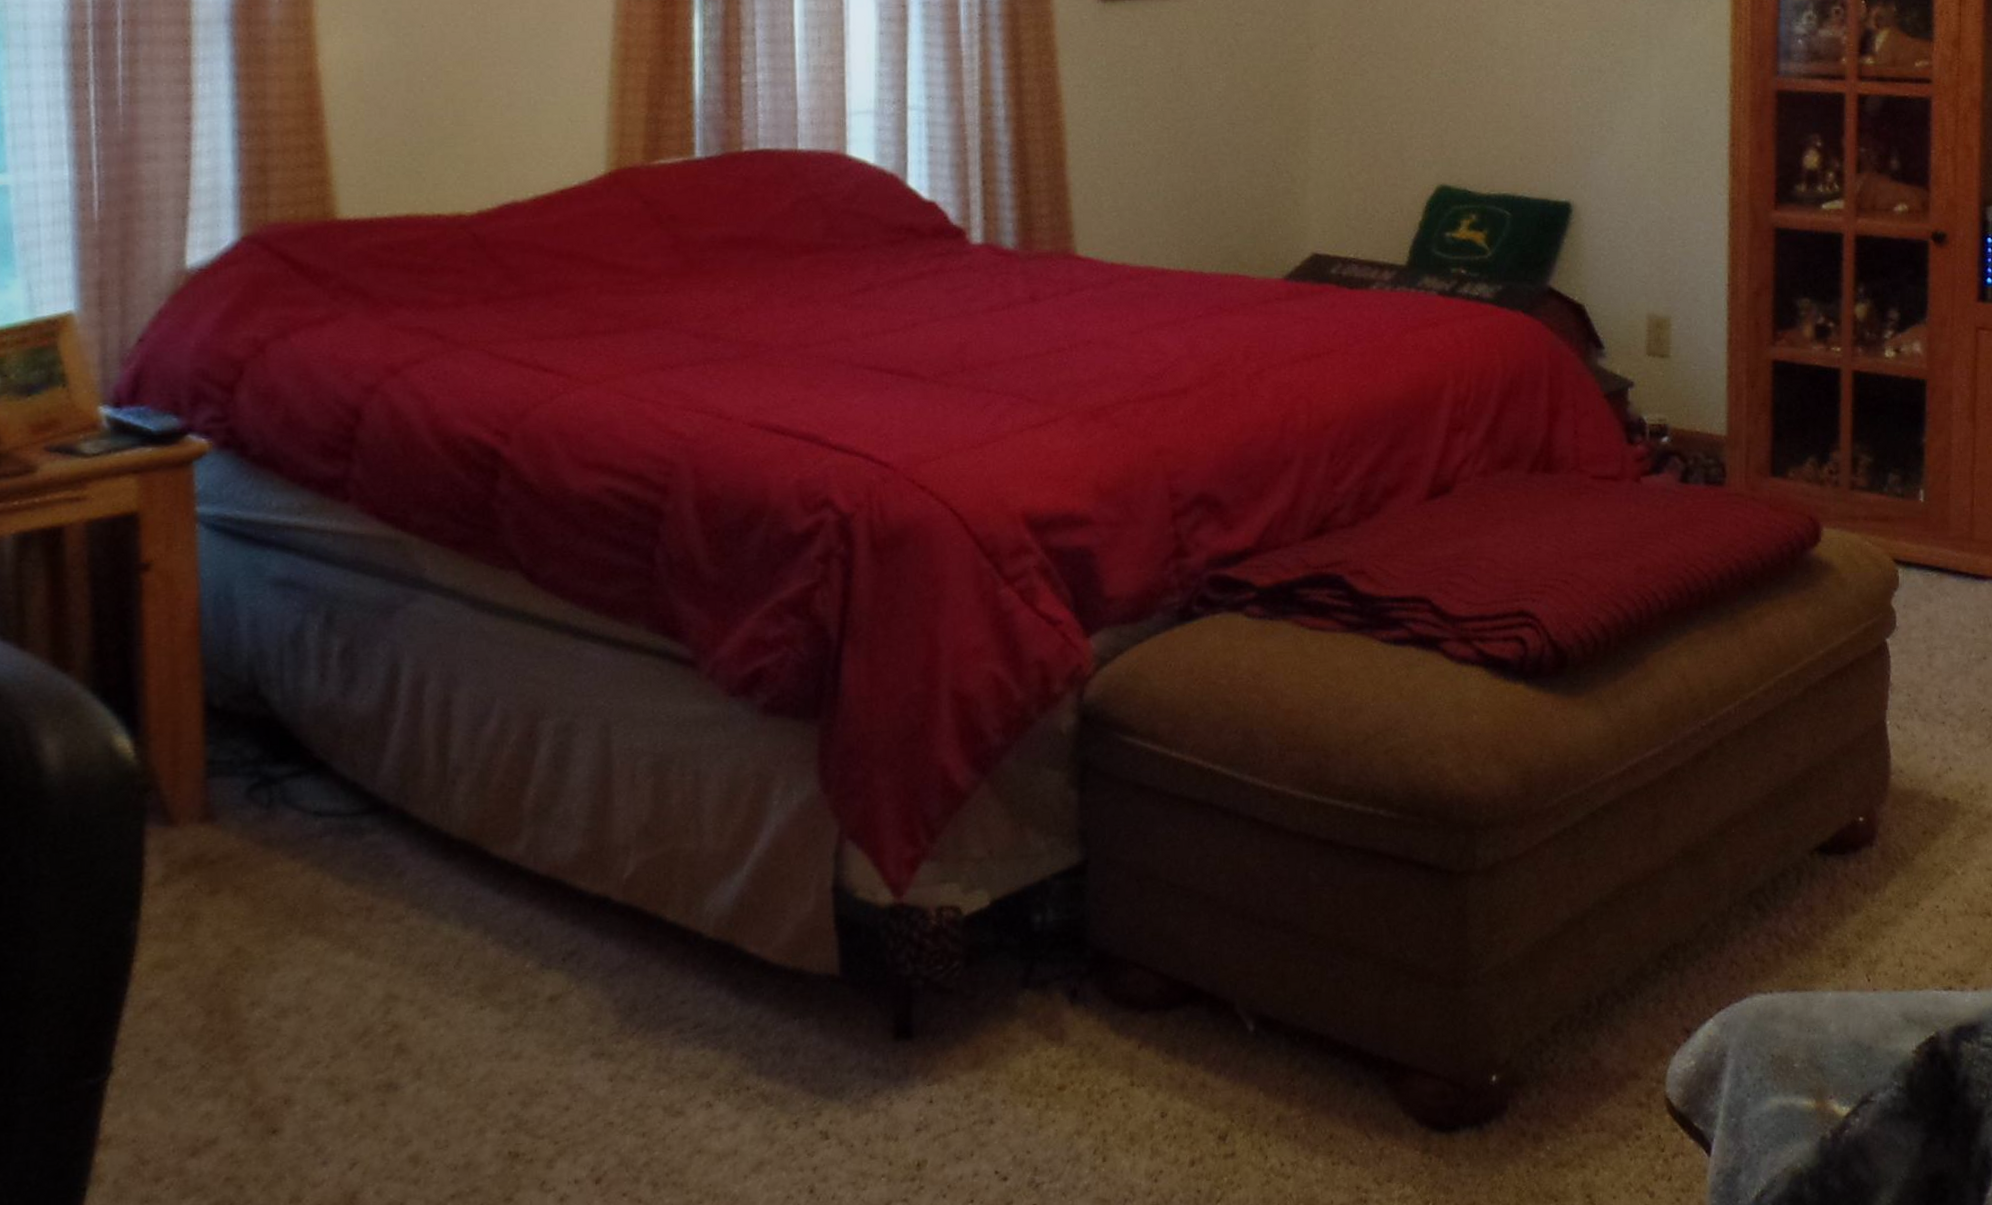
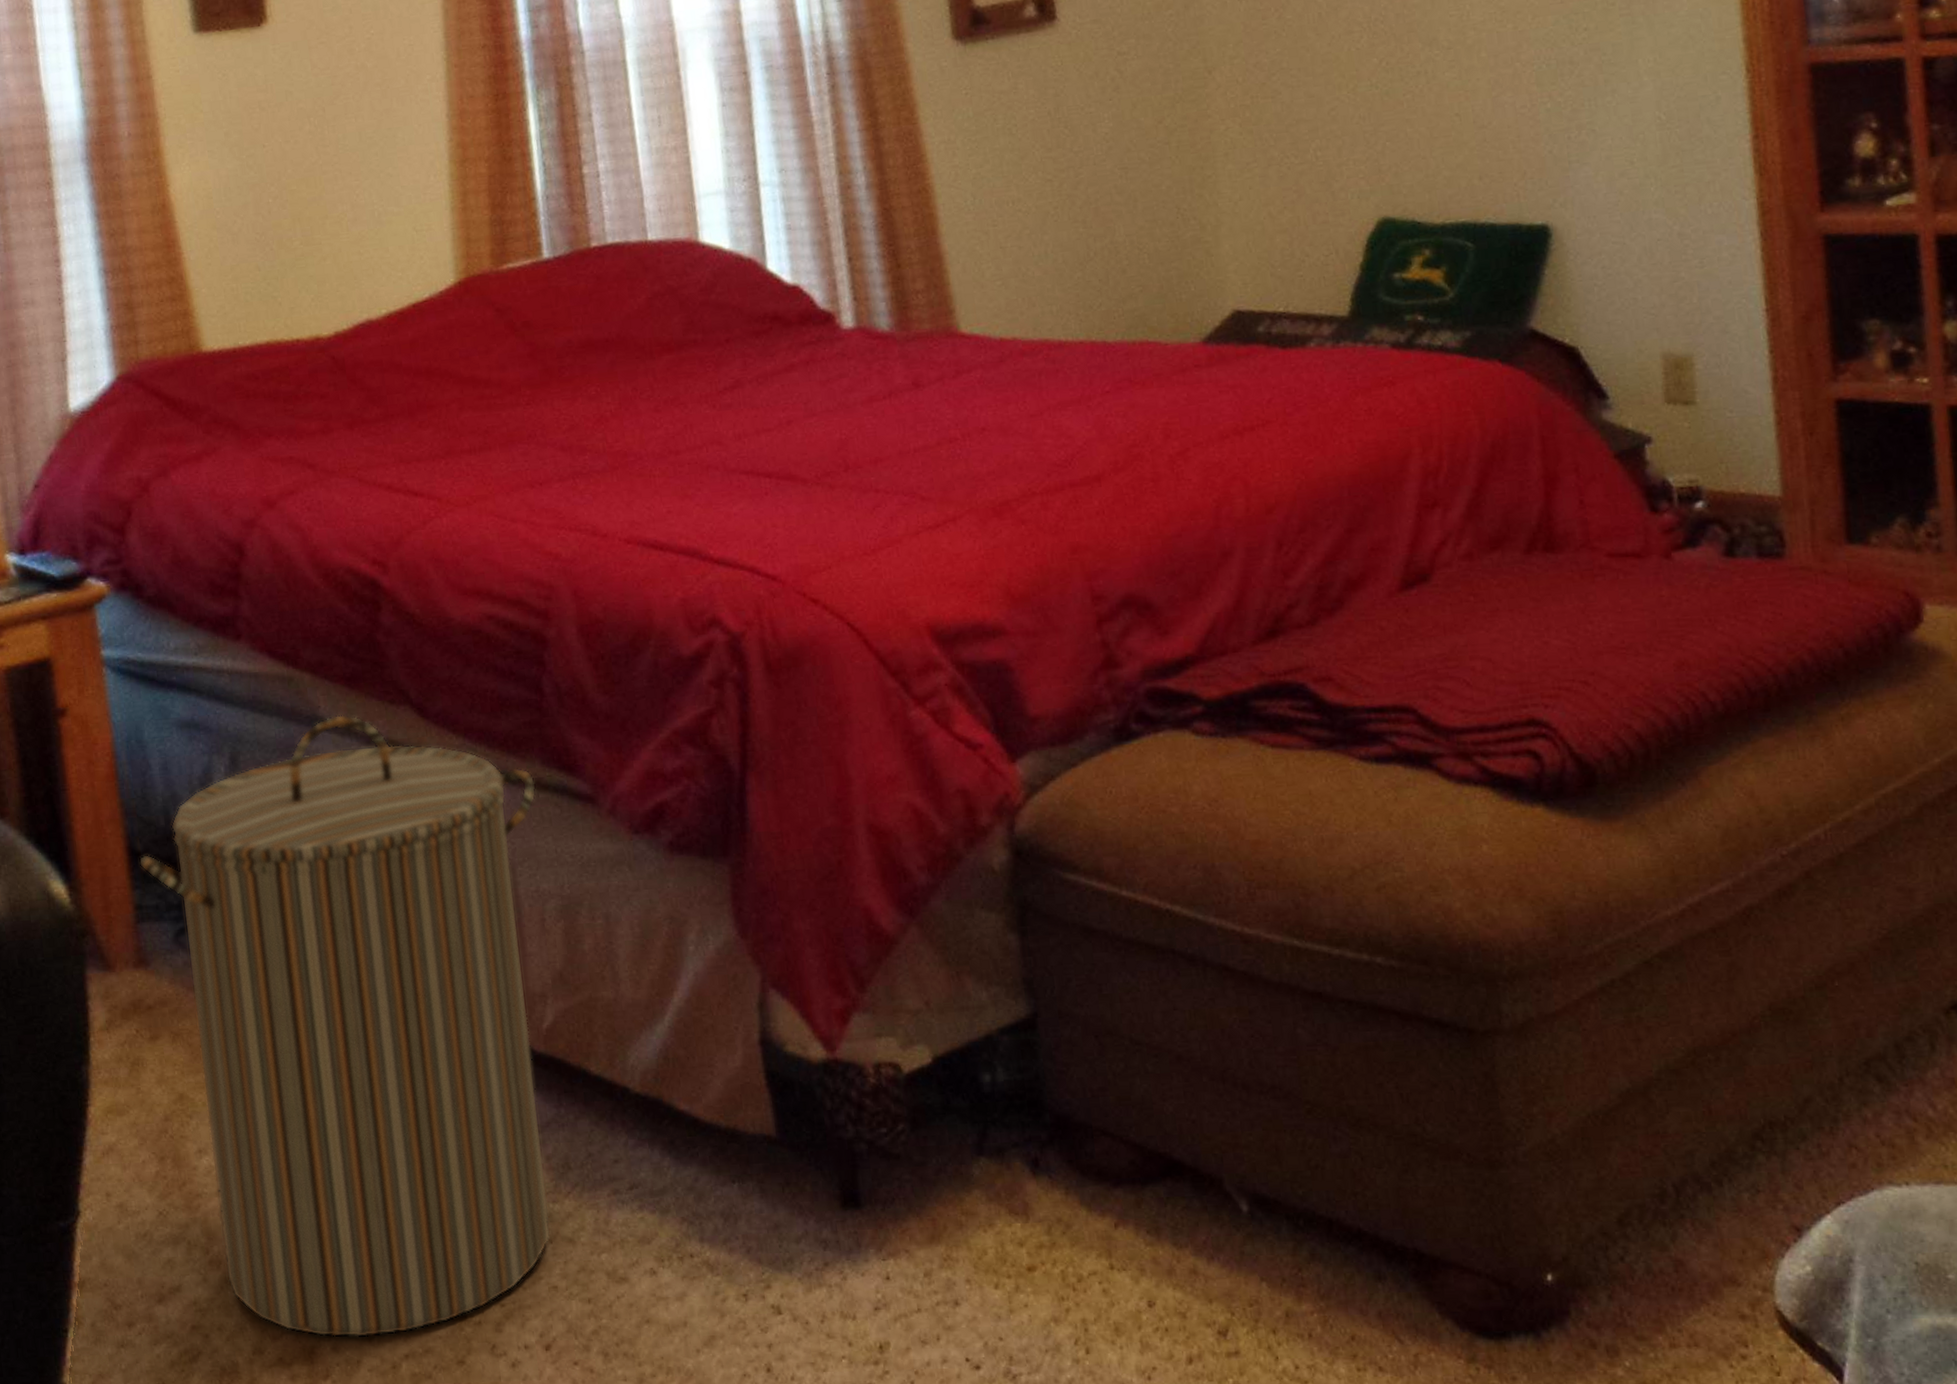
laundry hamper: none [215,578,639,1182] -> present [138,714,551,1338]

